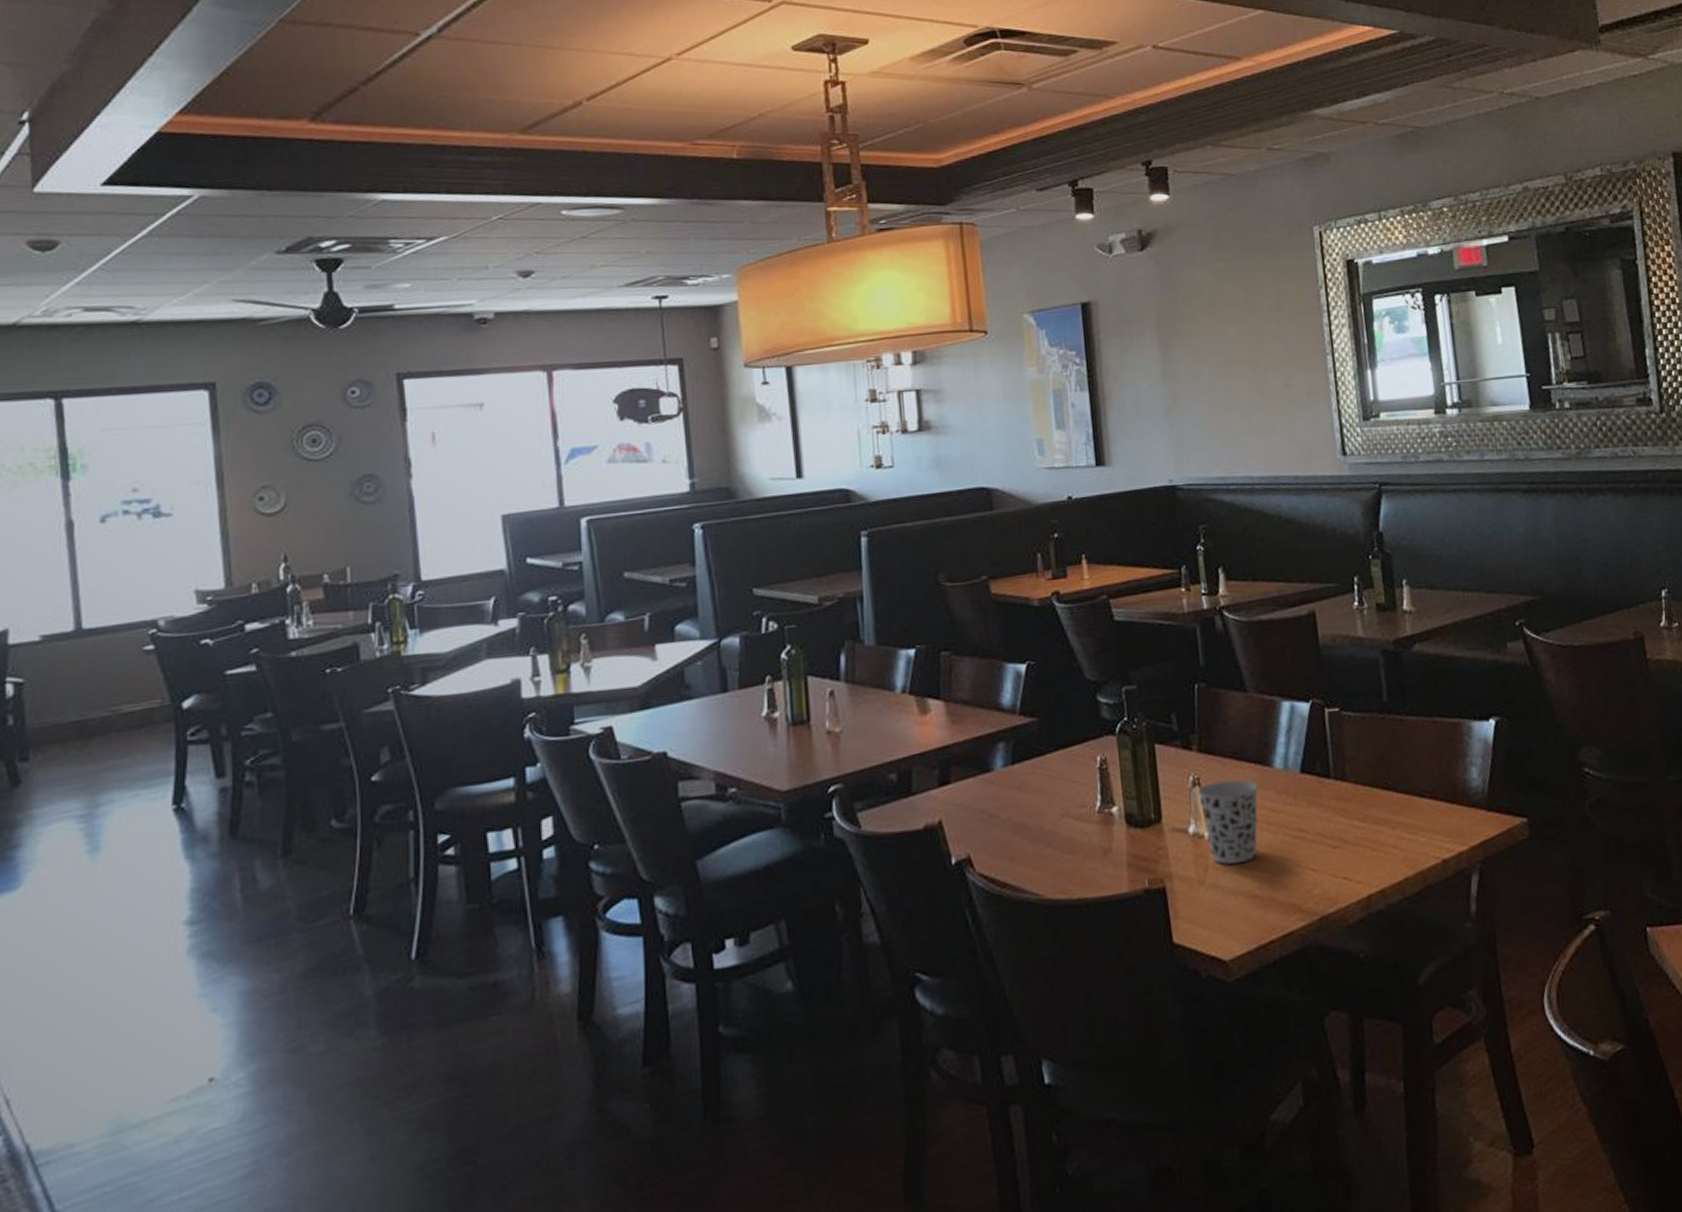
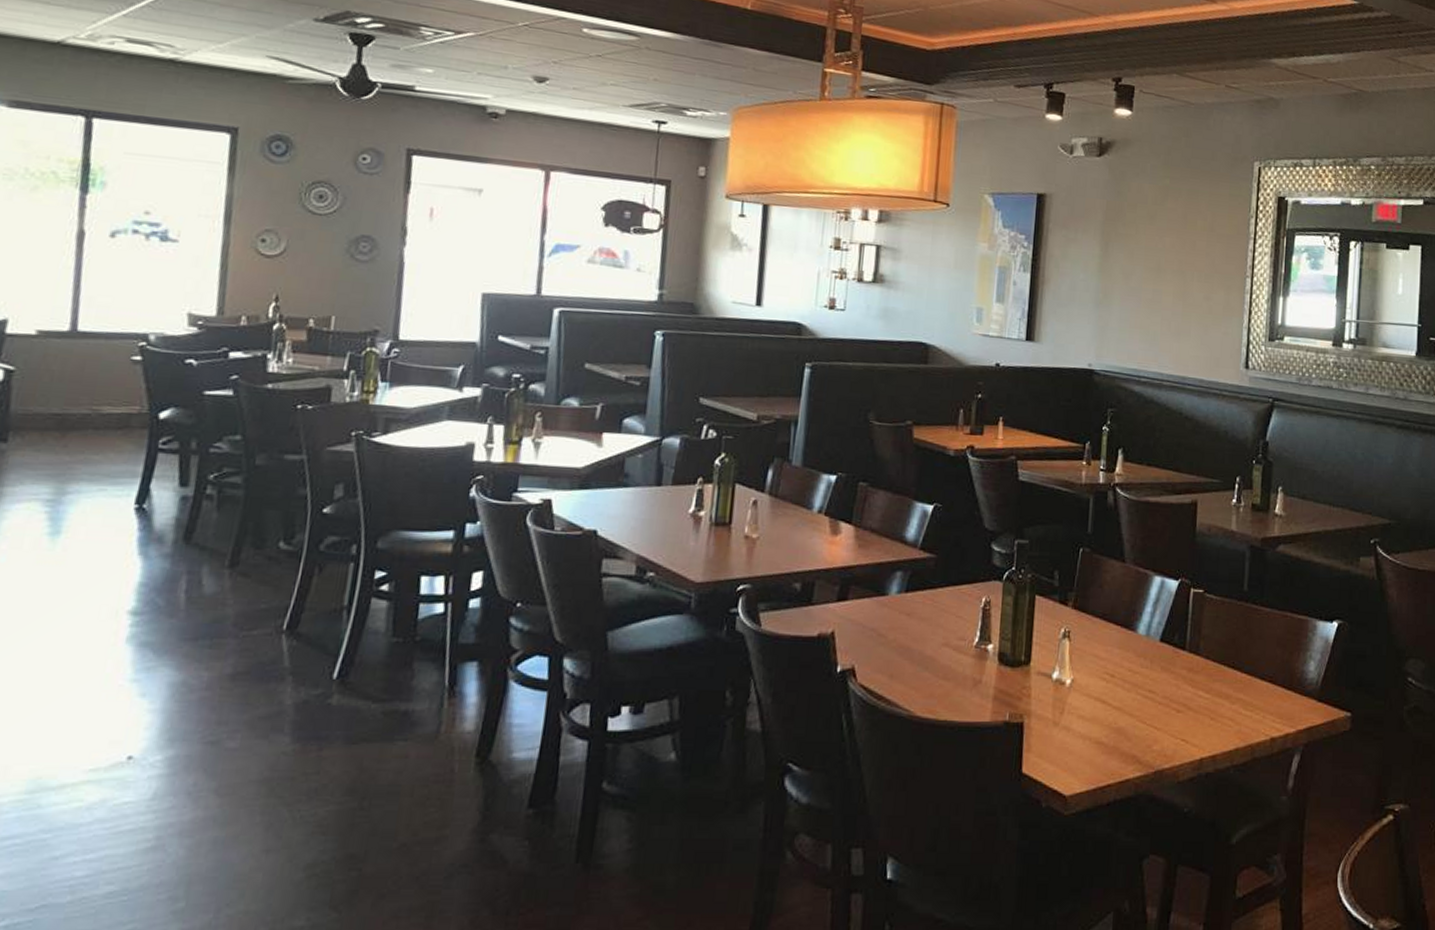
cup: present [1196,779,1258,864] -> none [1065,637,1121,712]

